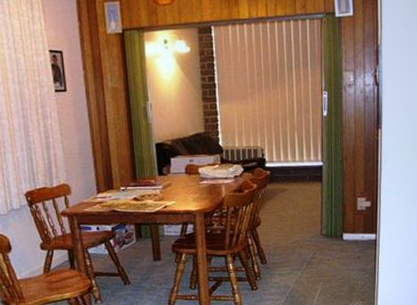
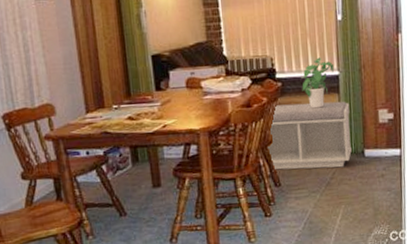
bench: none [256,189,331,249] -> present [268,101,352,170]
potted plant: none [288,149,318,195] -> present [301,57,334,109]

